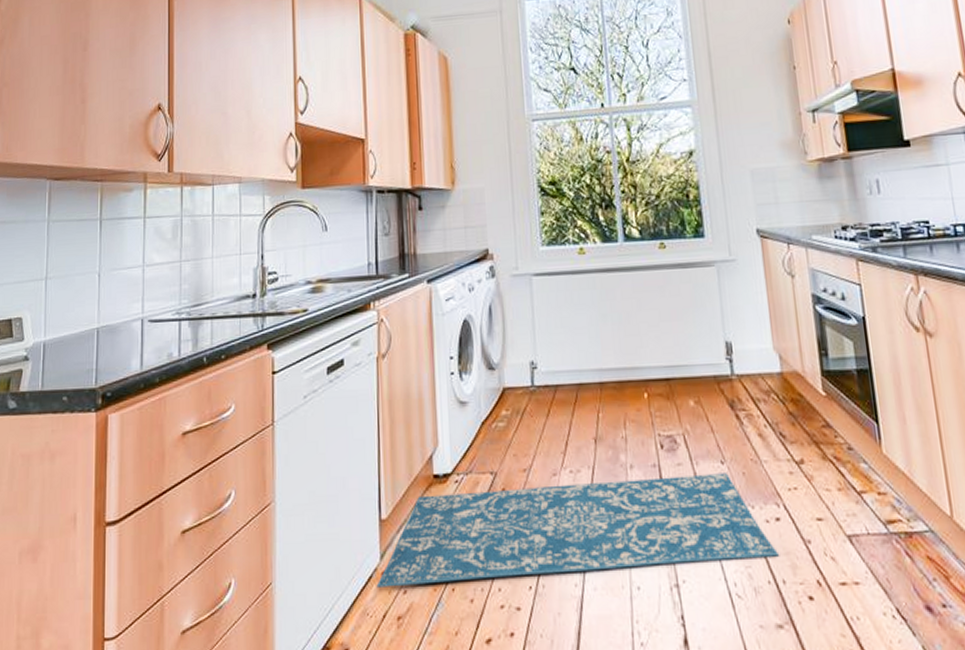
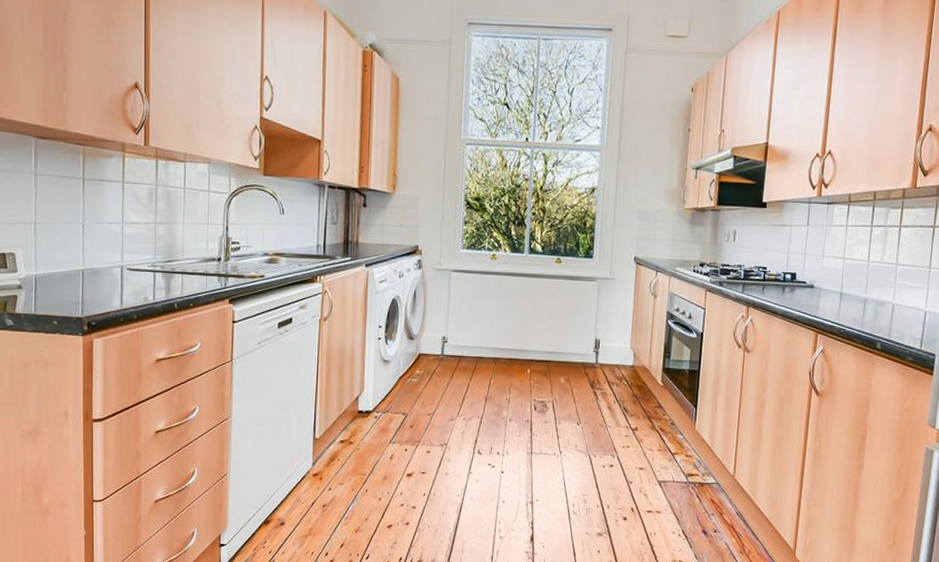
rug: present [376,473,779,588] -> none [308,424,608,490]

